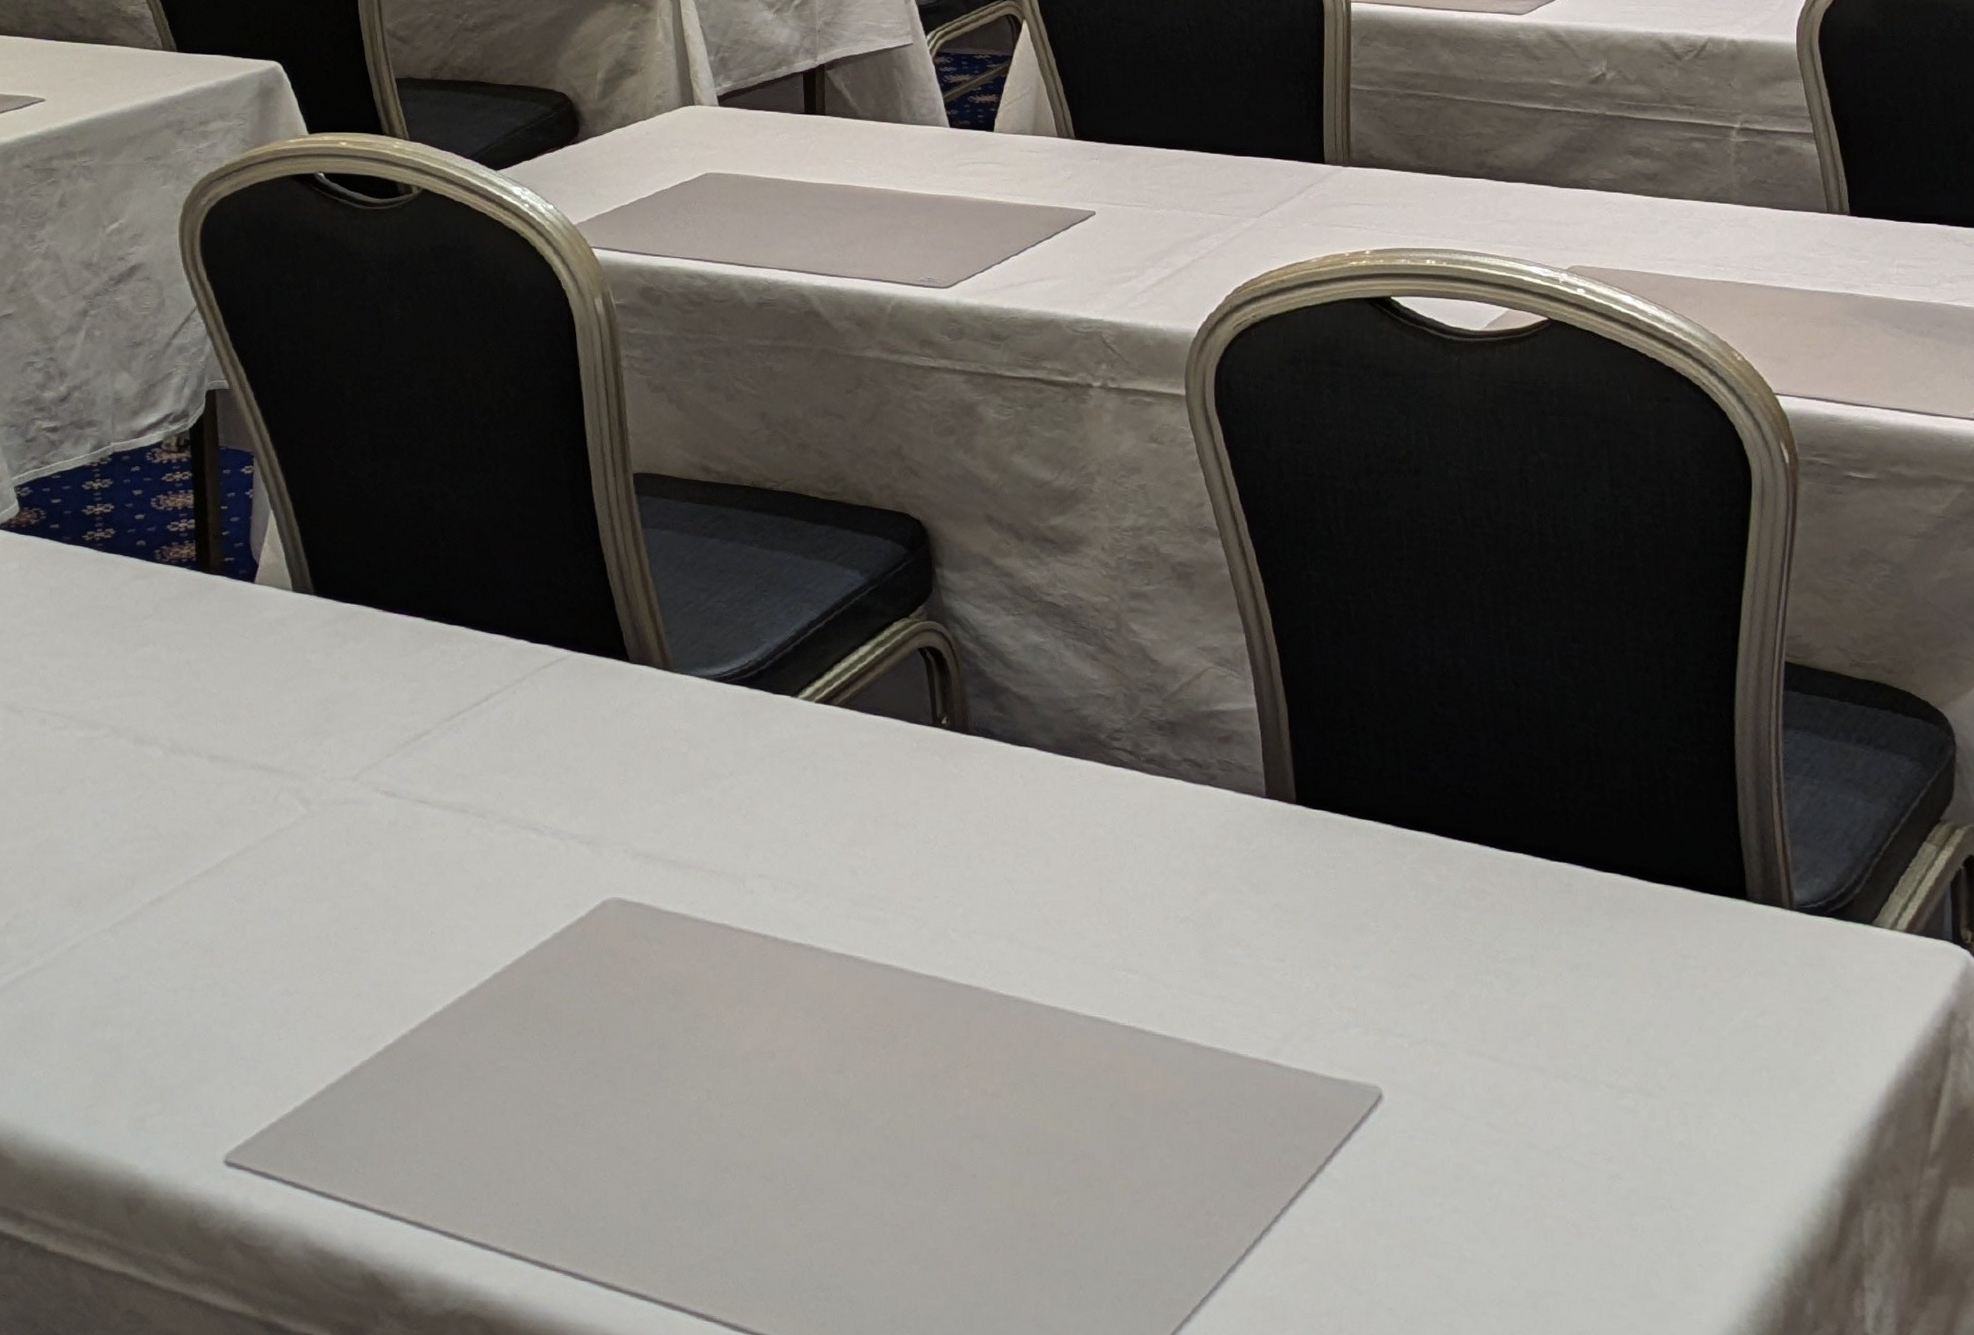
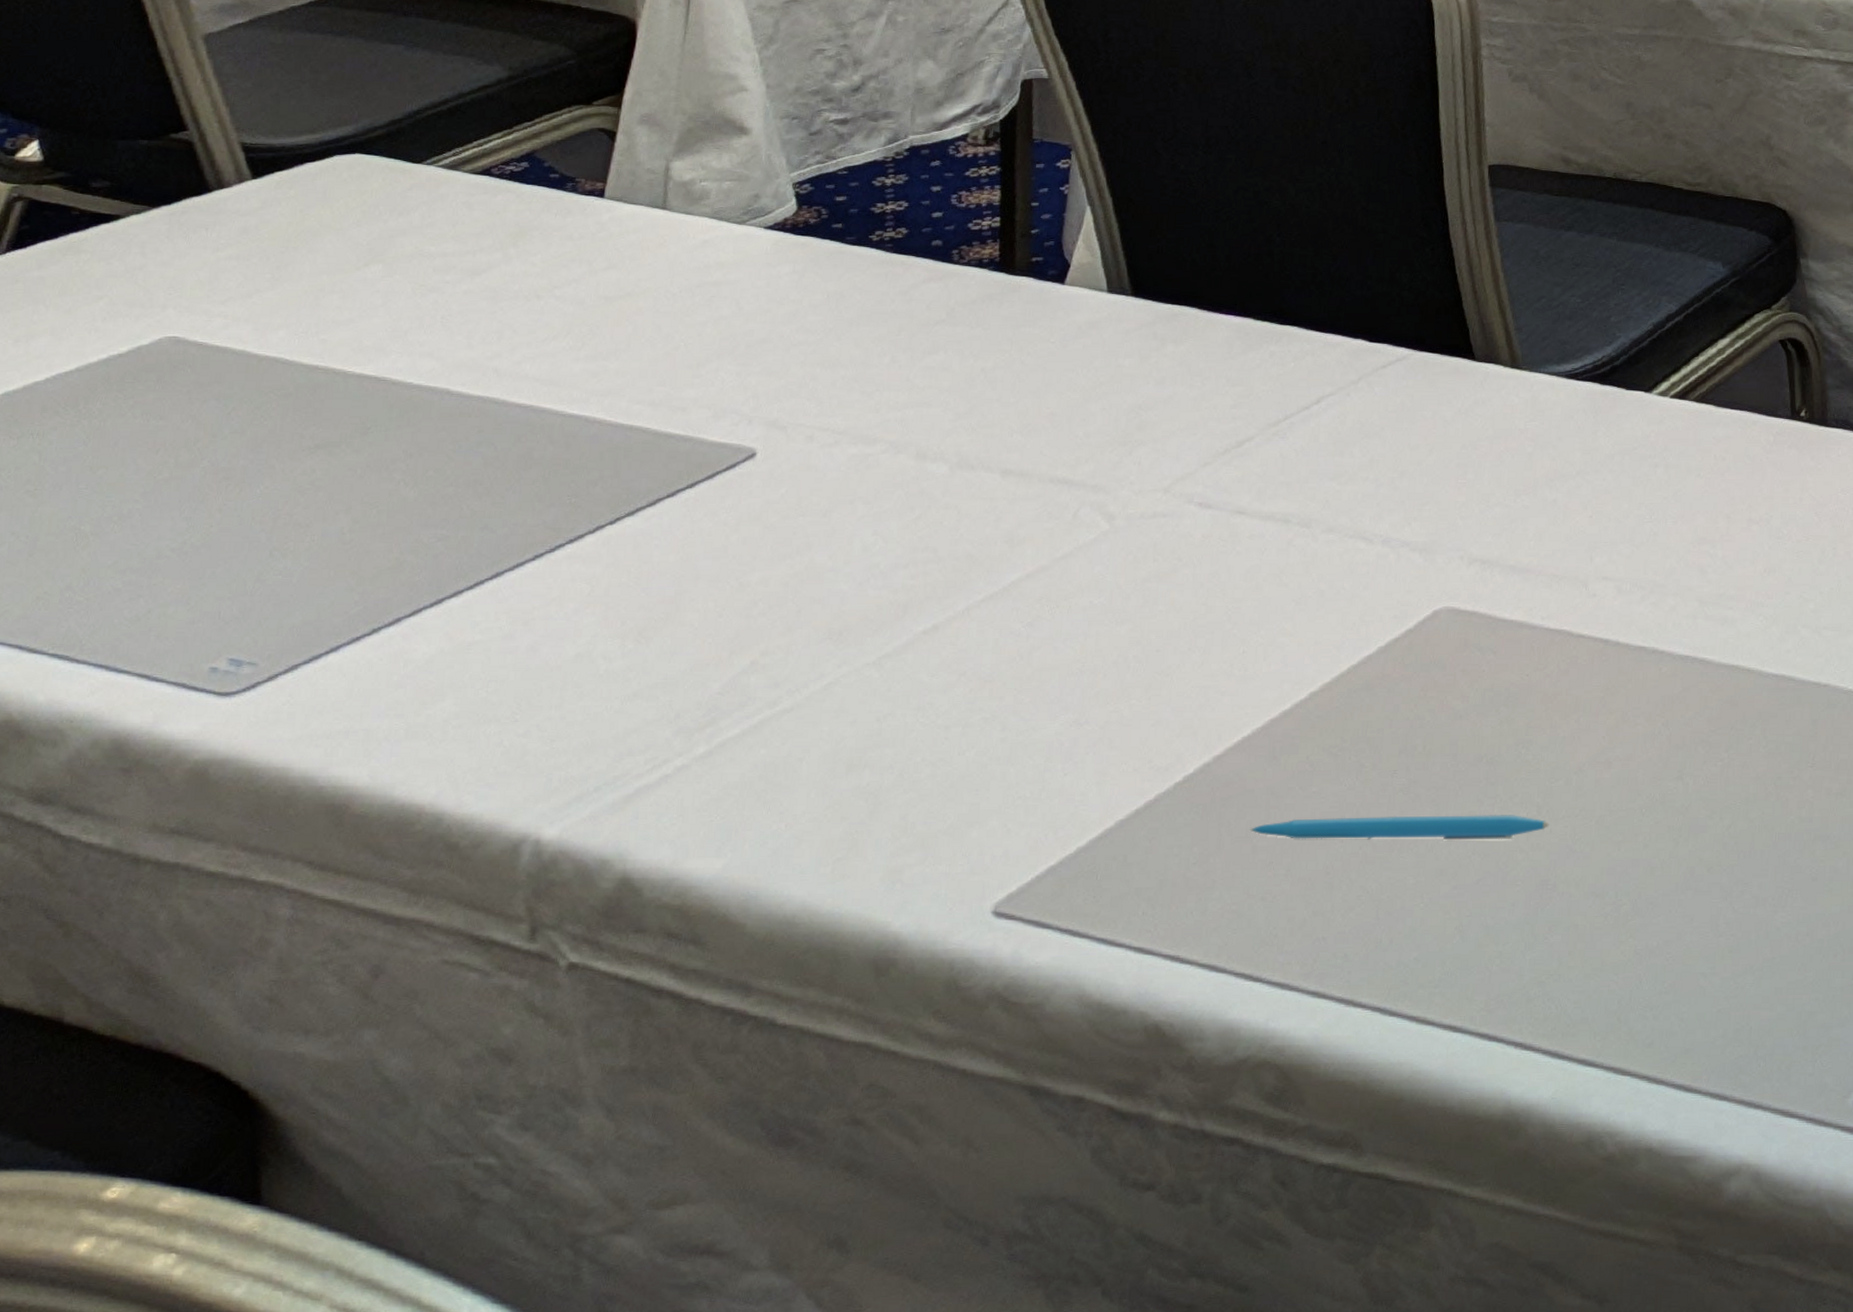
pen: none [445,1091,719,1122] -> present [1249,815,1550,841]

